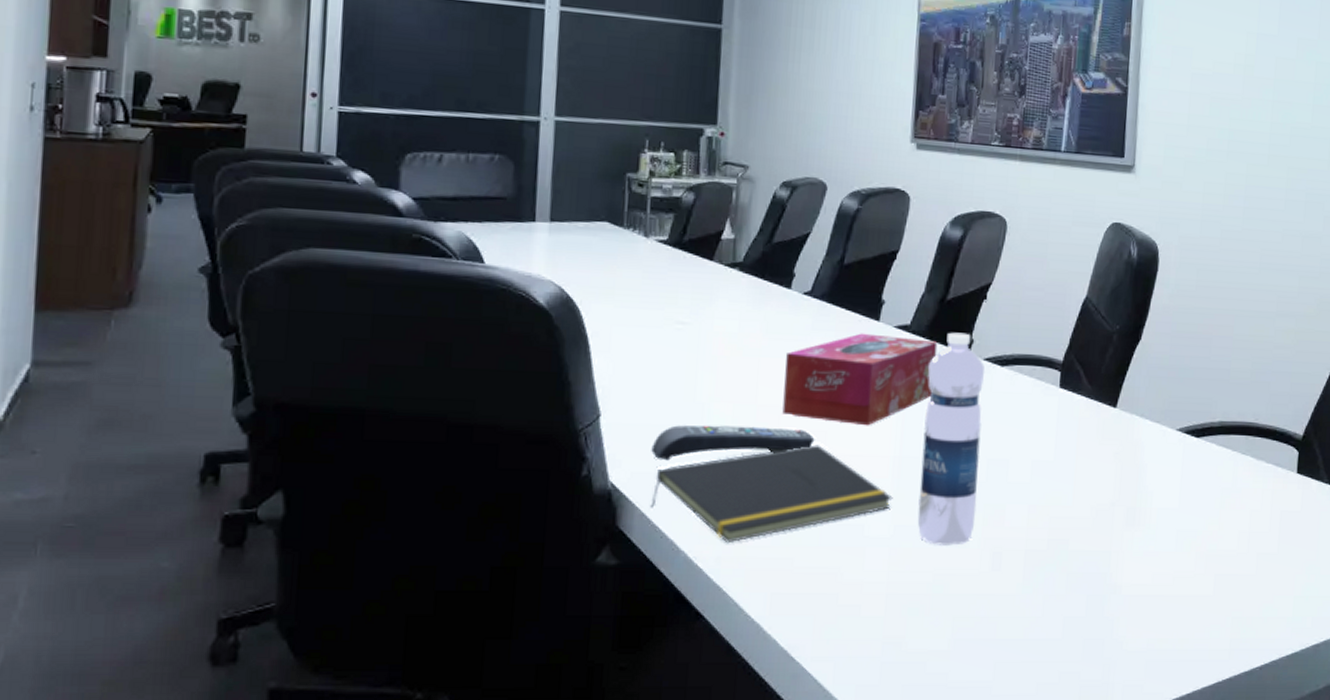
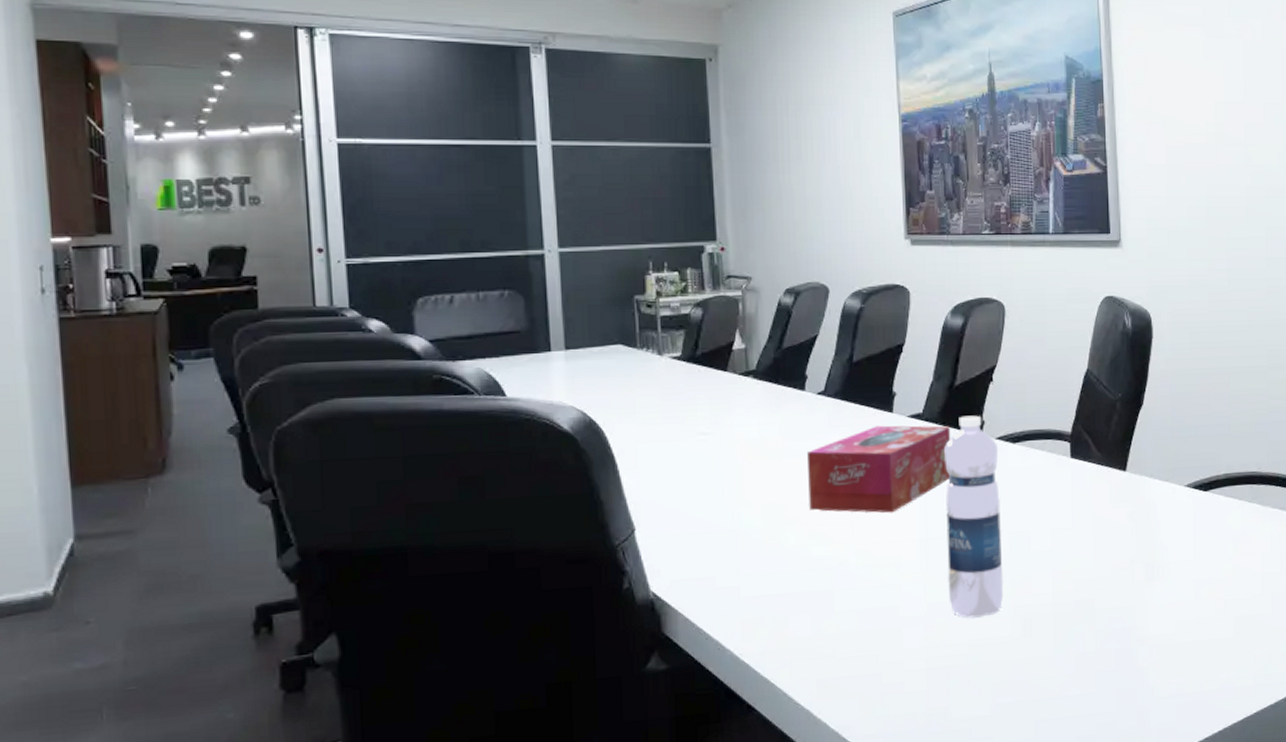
notepad: present [650,444,893,544] -> none [693,535,923,638]
remote control: present [651,425,815,461] -> none [687,523,843,566]

